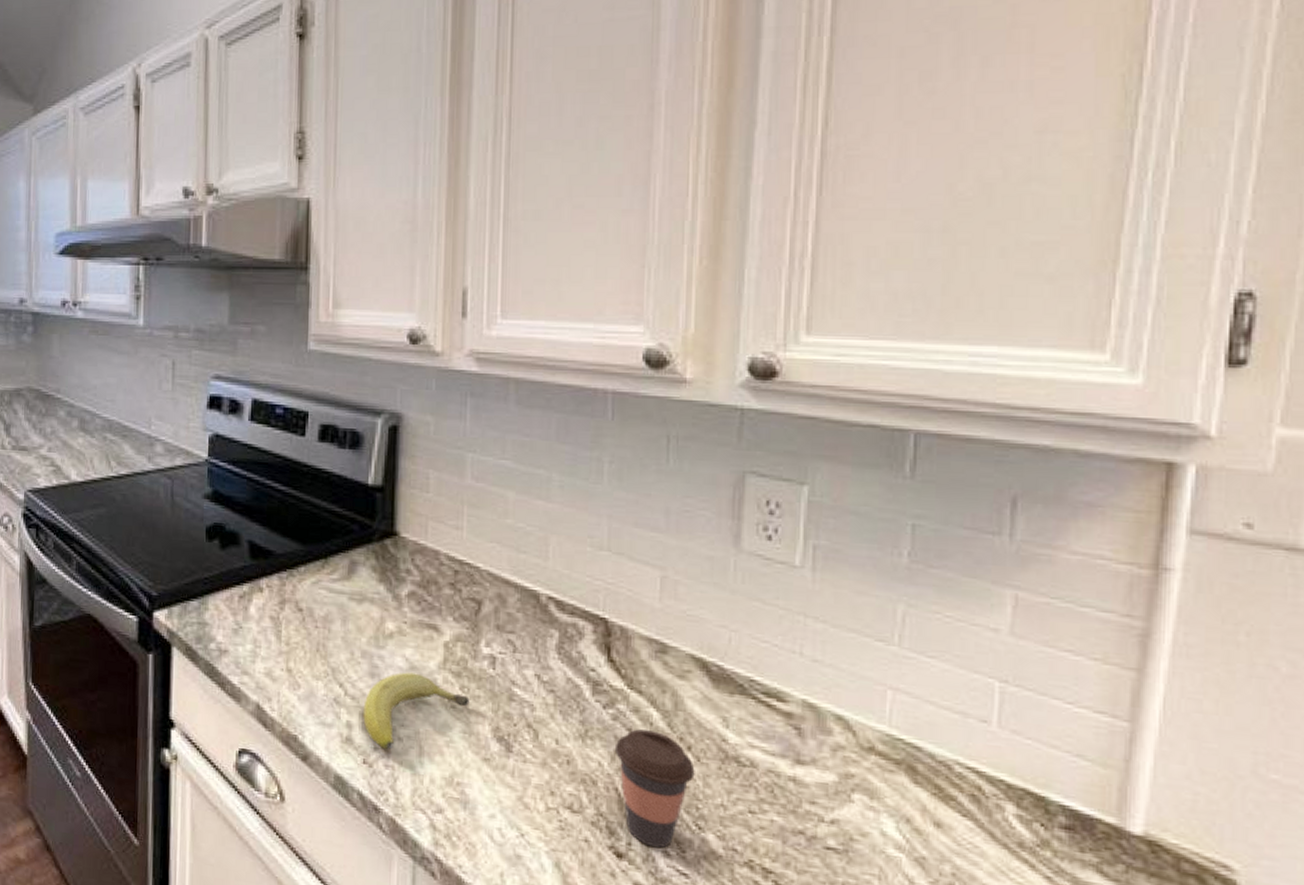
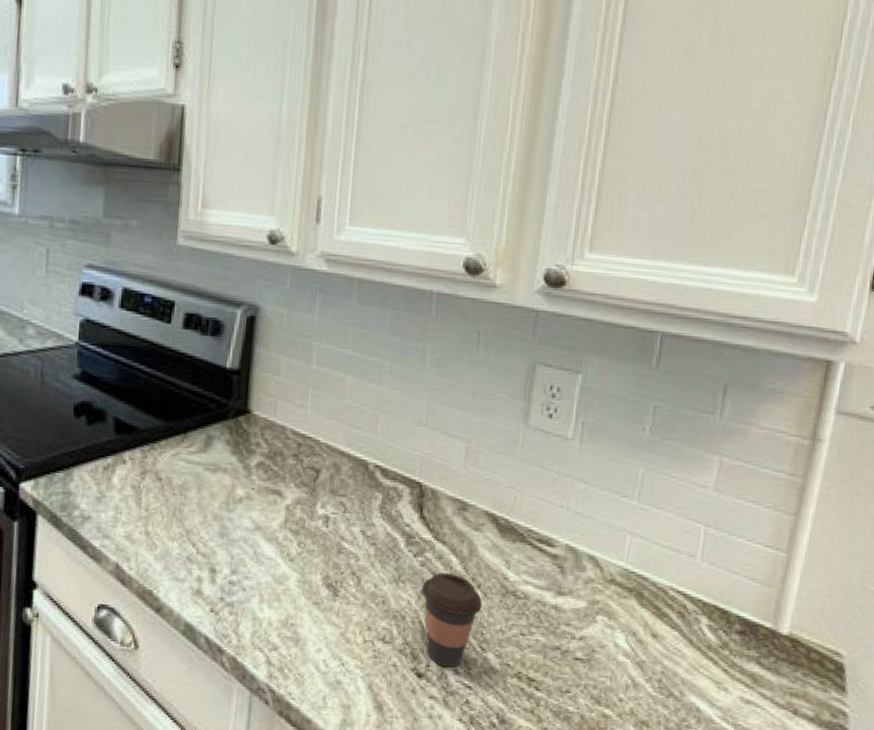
fruit: present [363,672,470,750] -> none [212,532,305,600]

